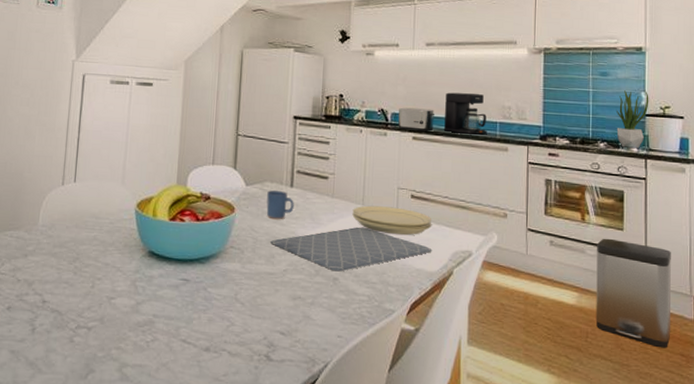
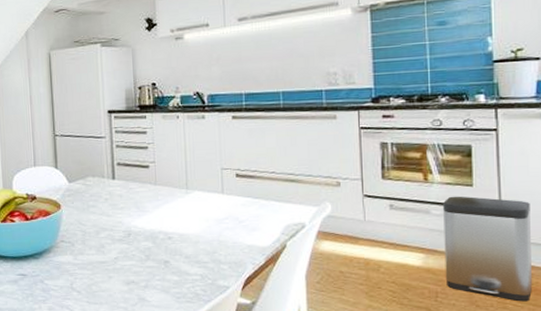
mug: present [266,190,294,220] -> none [90,184,118,212]
placemat: present [270,227,432,272] -> none [99,210,263,255]
plate: present [352,205,432,236] -> none [177,188,261,215]
toaster: present [398,107,434,132] -> none [215,85,254,111]
coffee maker: present [443,92,487,136] -> none [264,62,312,108]
potted plant: present [616,90,649,148] -> none [457,35,497,99]

